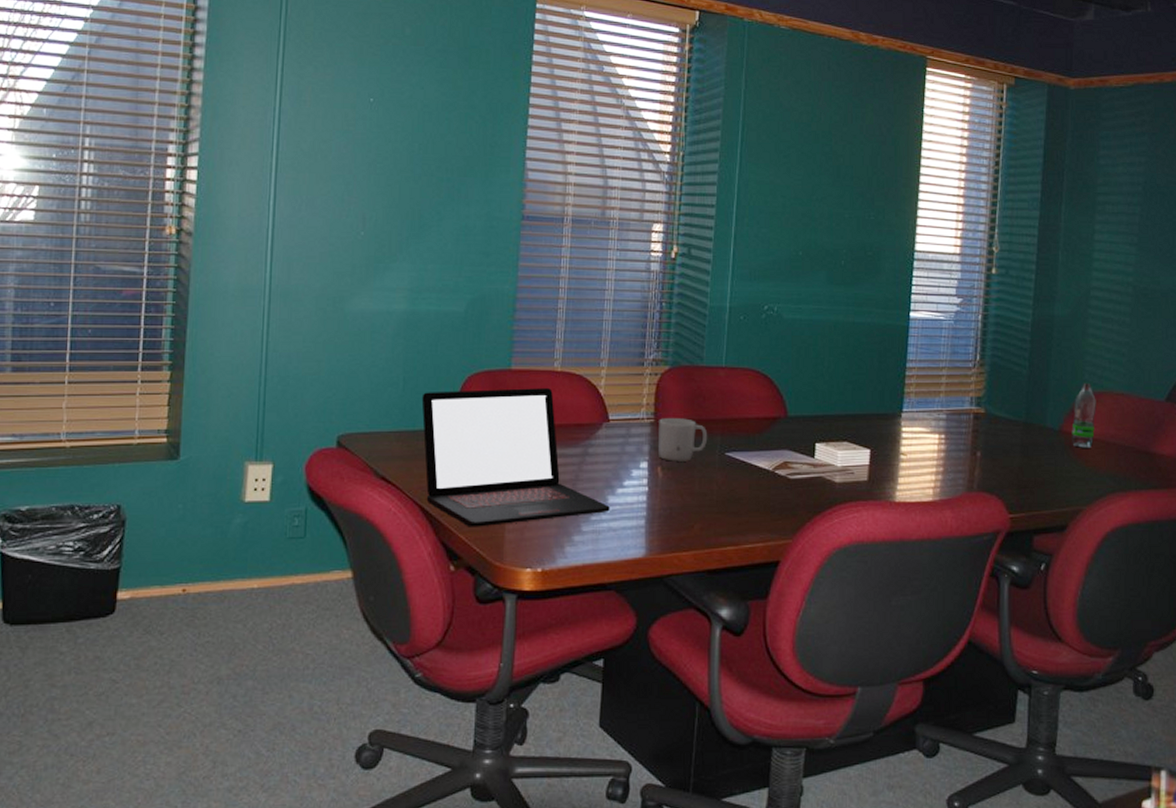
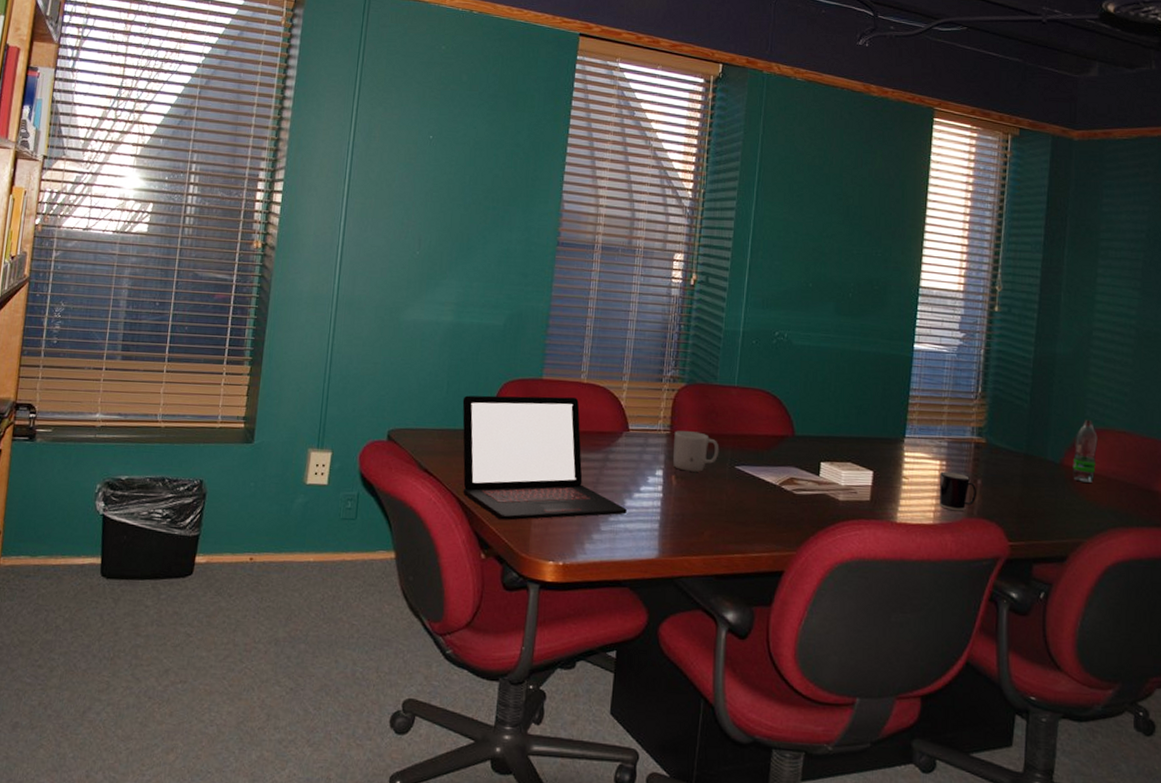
mug: none [938,445,977,486] -> present [939,471,977,512]

